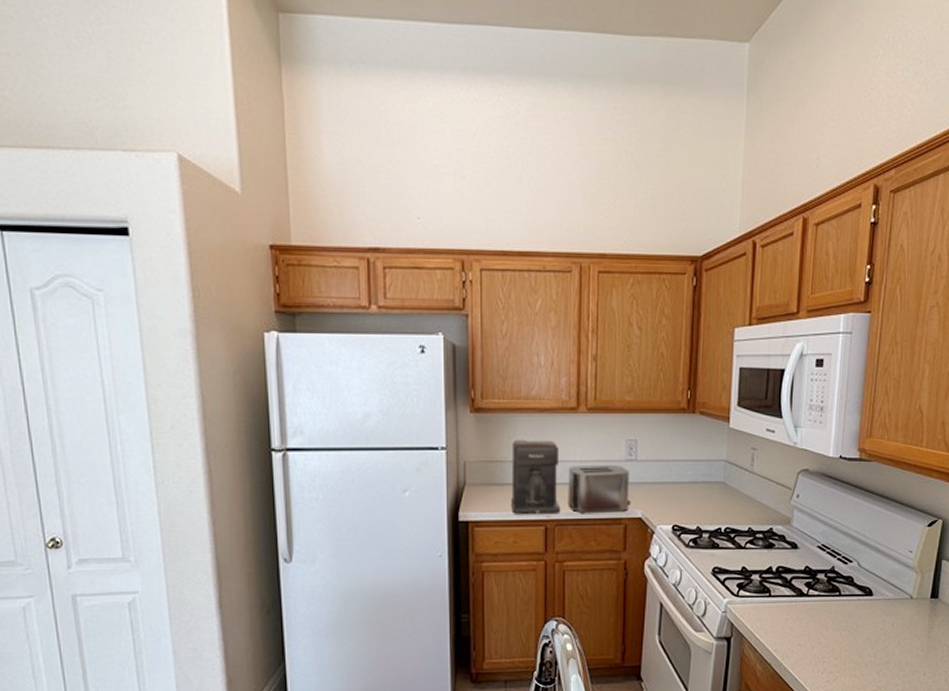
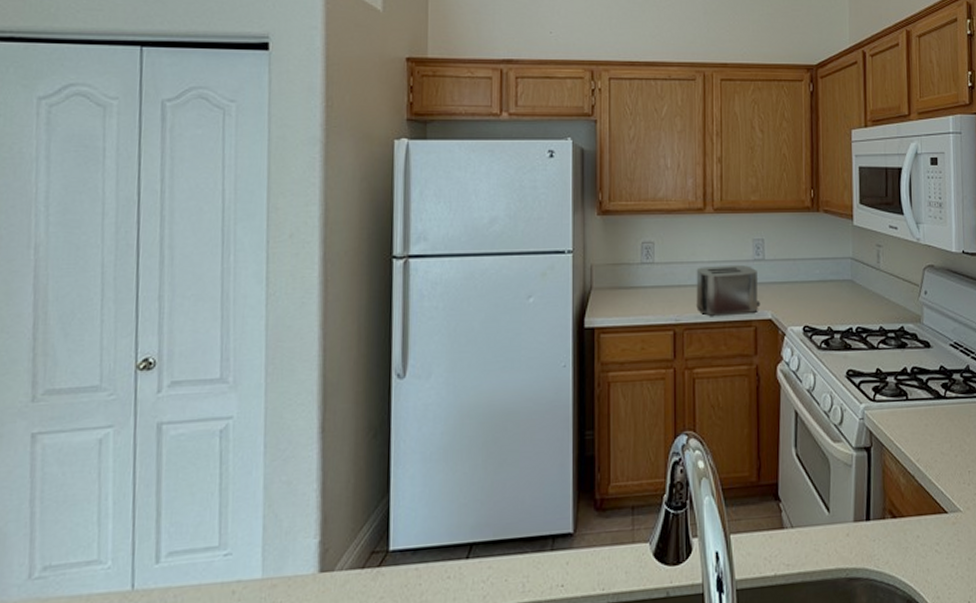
coffee maker: present [511,440,561,515] -> none [639,241,689,320]

